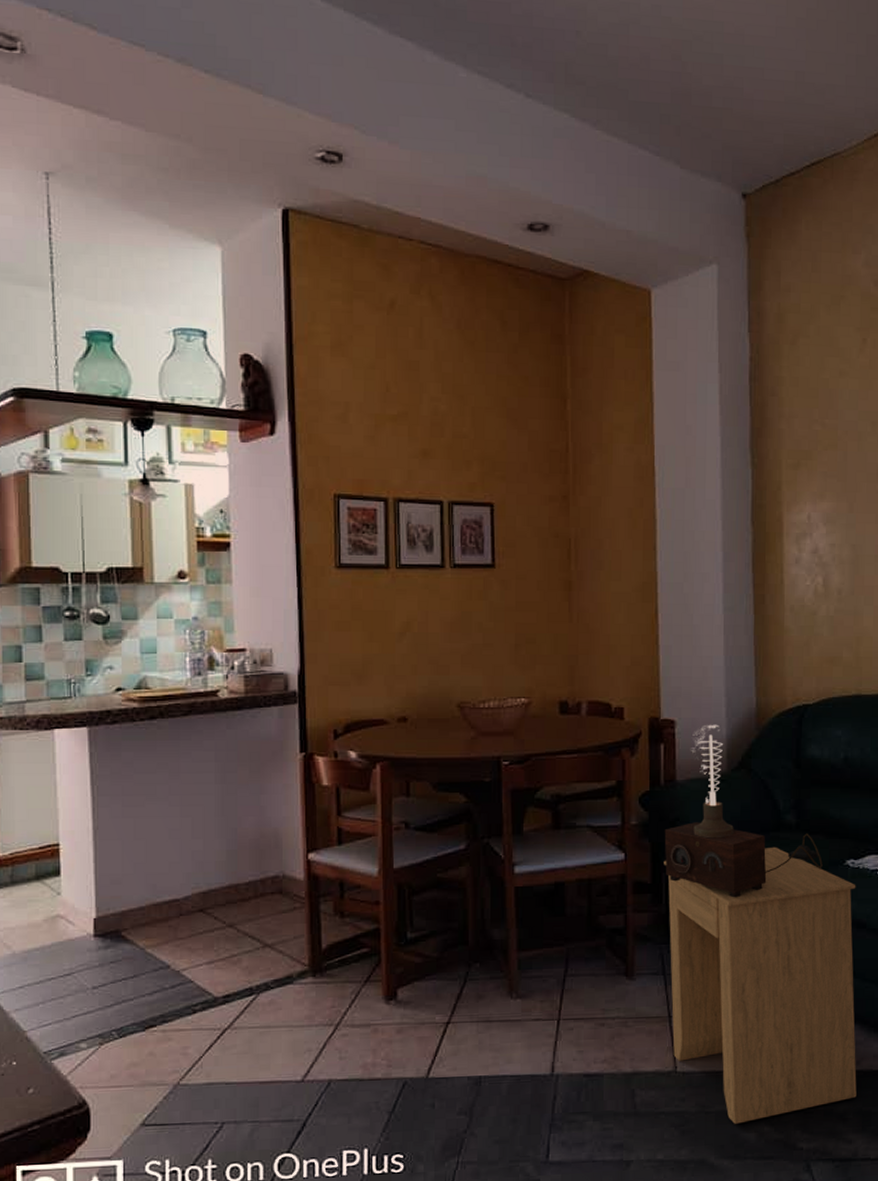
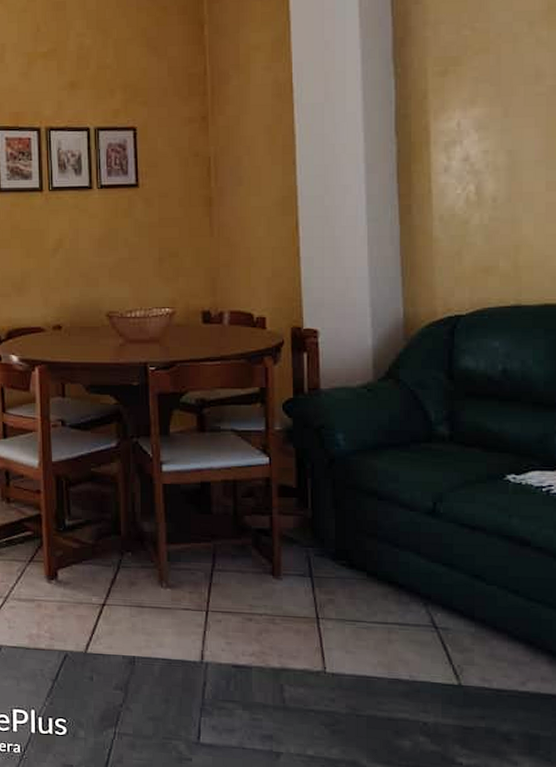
table lamp: present [664,724,823,898] -> none [309,334,480,507]
side table: present [664,846,857,1124] -> none [309,457,522,731]

